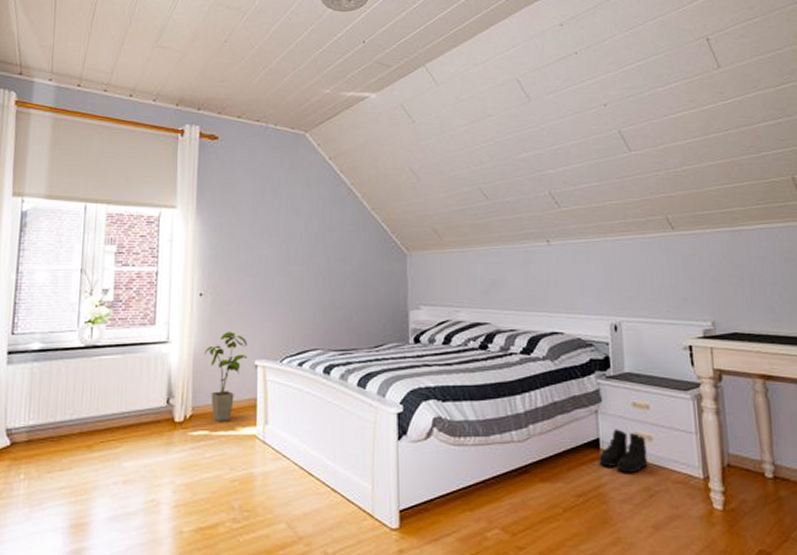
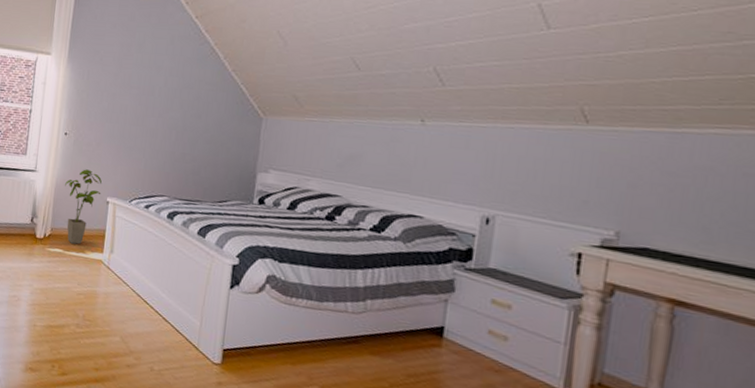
boots: present [599,429,648,473] -> none [439,321,500,368]

